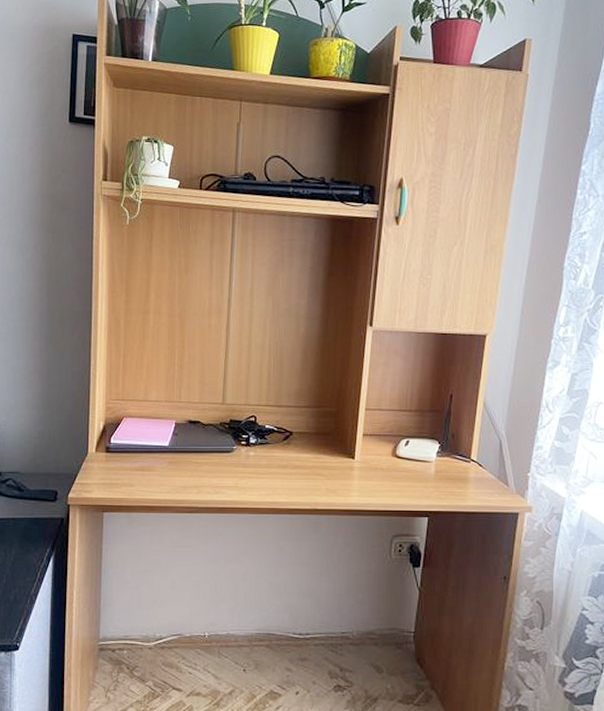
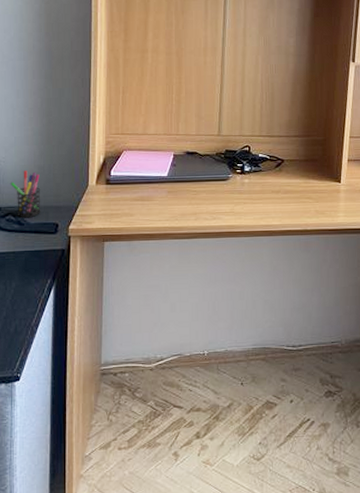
pen holder: none [10,435,41,485] -> present [10,171,41,218]

